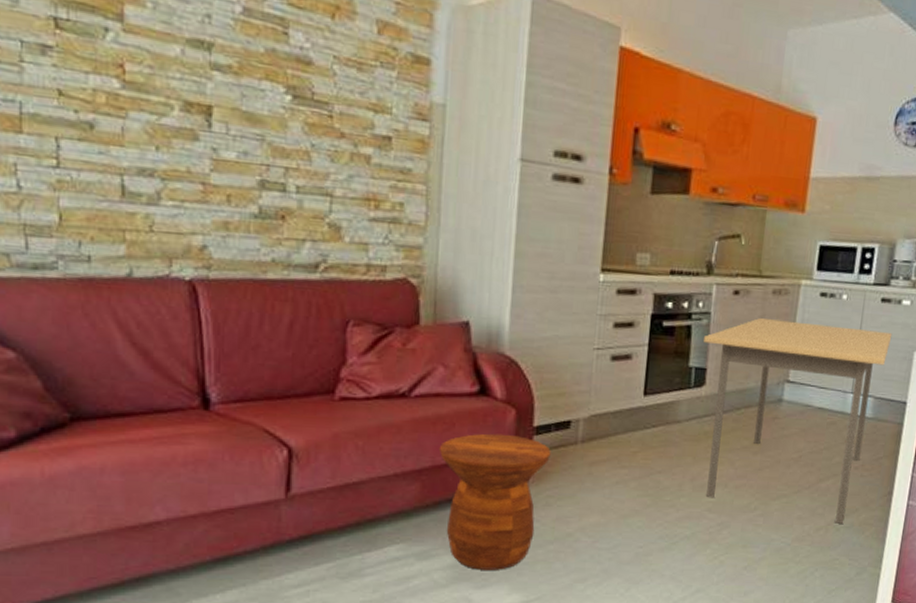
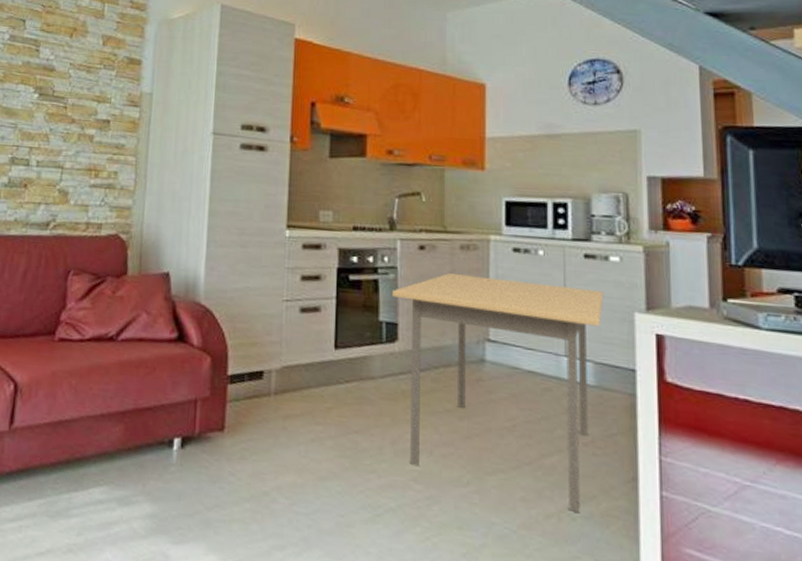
side table: present [438,433,551,570] -> none [141,379,245,526]

